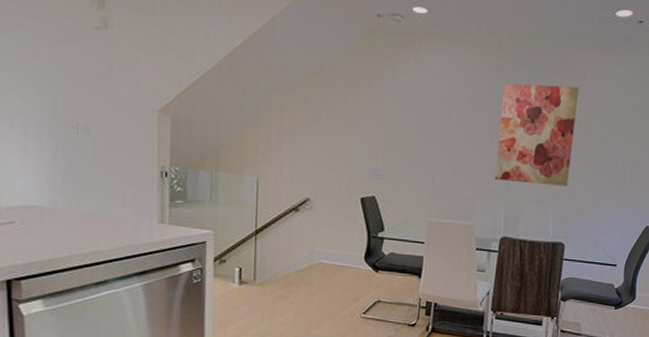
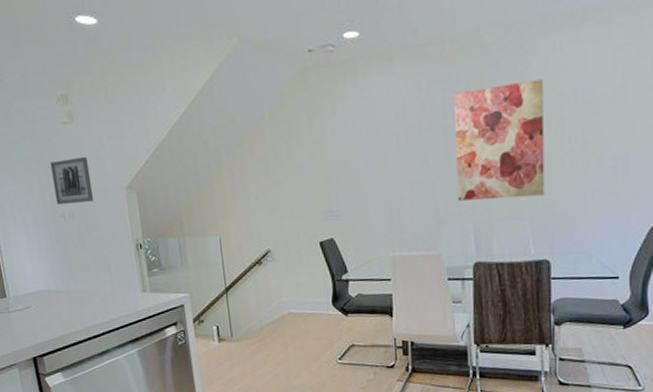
wall art: none [69,66,118,118] -> present [49,156,94,204]

